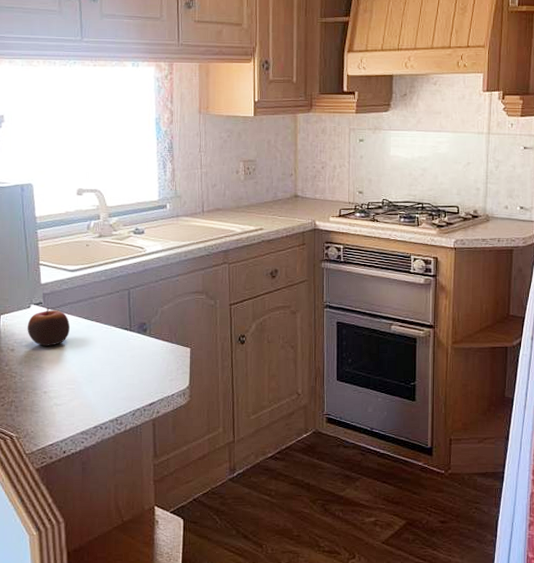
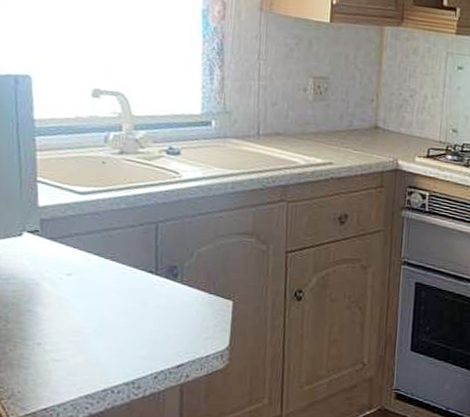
apple: present [27,307,70,346] -> none [17,237,76,287]

